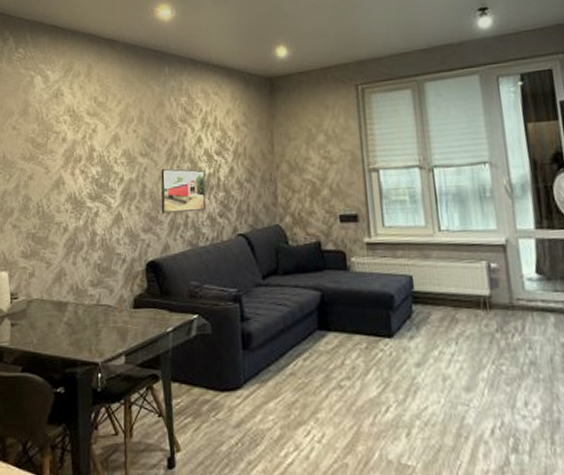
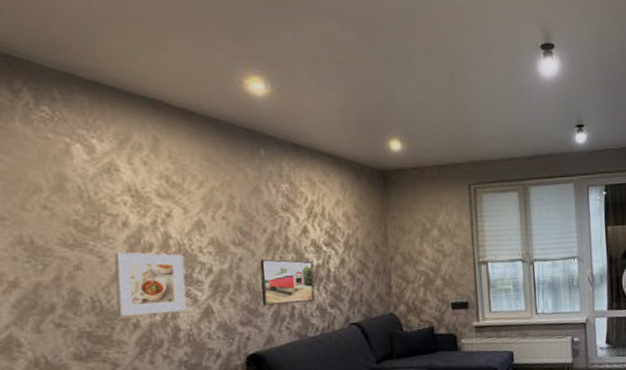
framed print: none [53,163,103,220] -> present [114,251,187,316]

